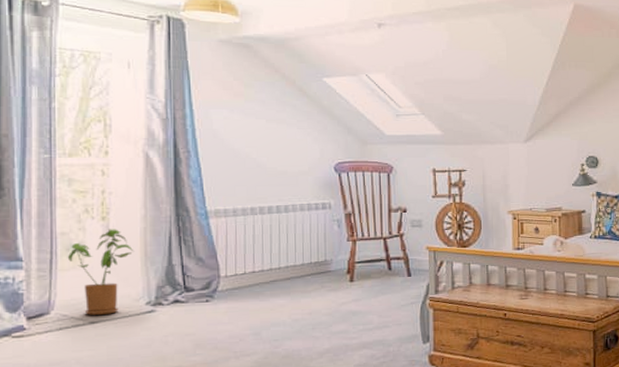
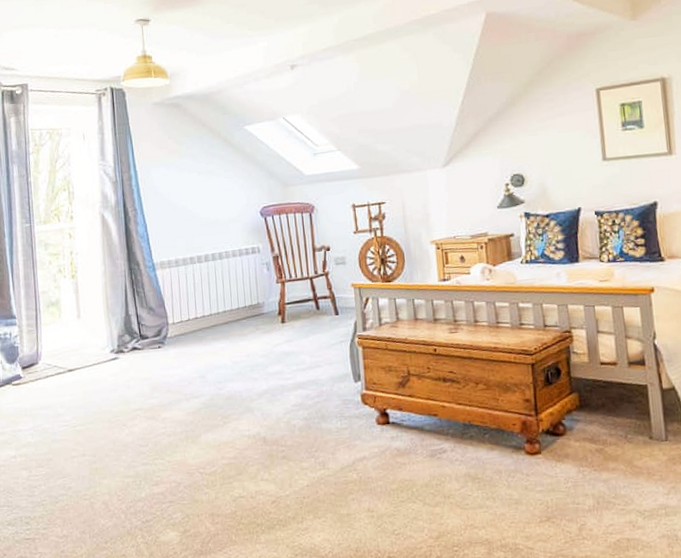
house plant: present [67,229,134,315] -> none [48,285,99,364]

